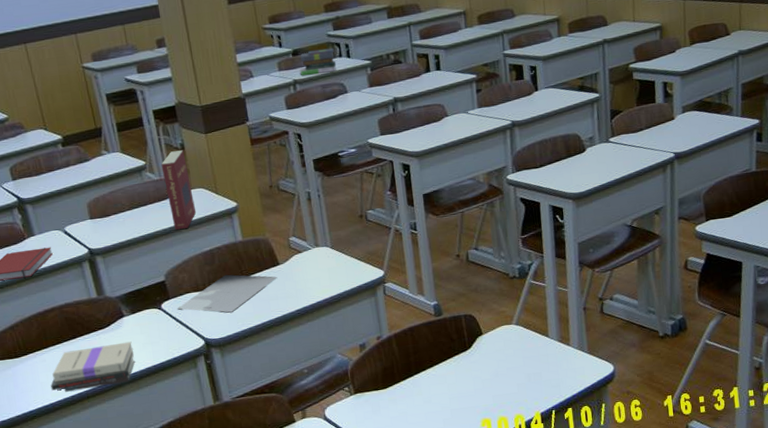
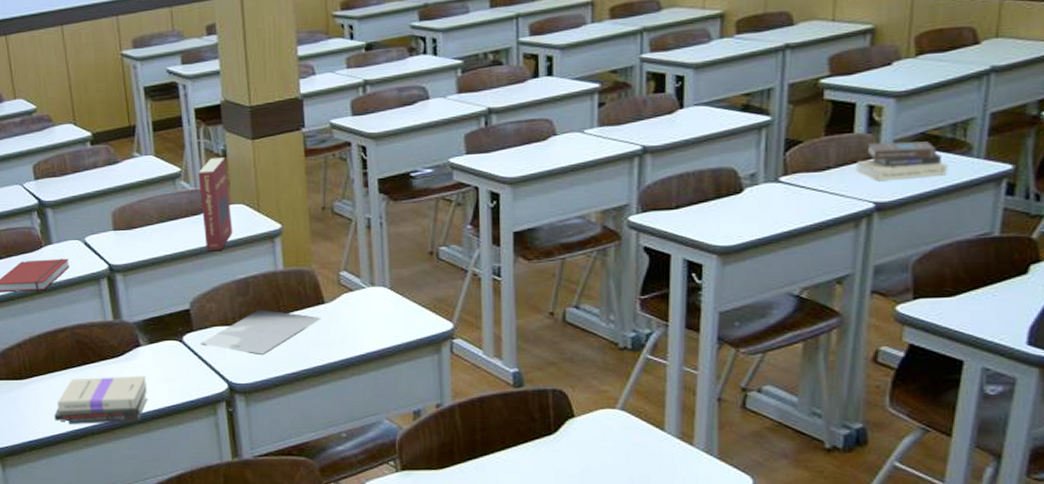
books: present [299,48,337,76] -> none [372,42,419,76]
books: none [659,106,719,137] -> present [855,141,948,182]

